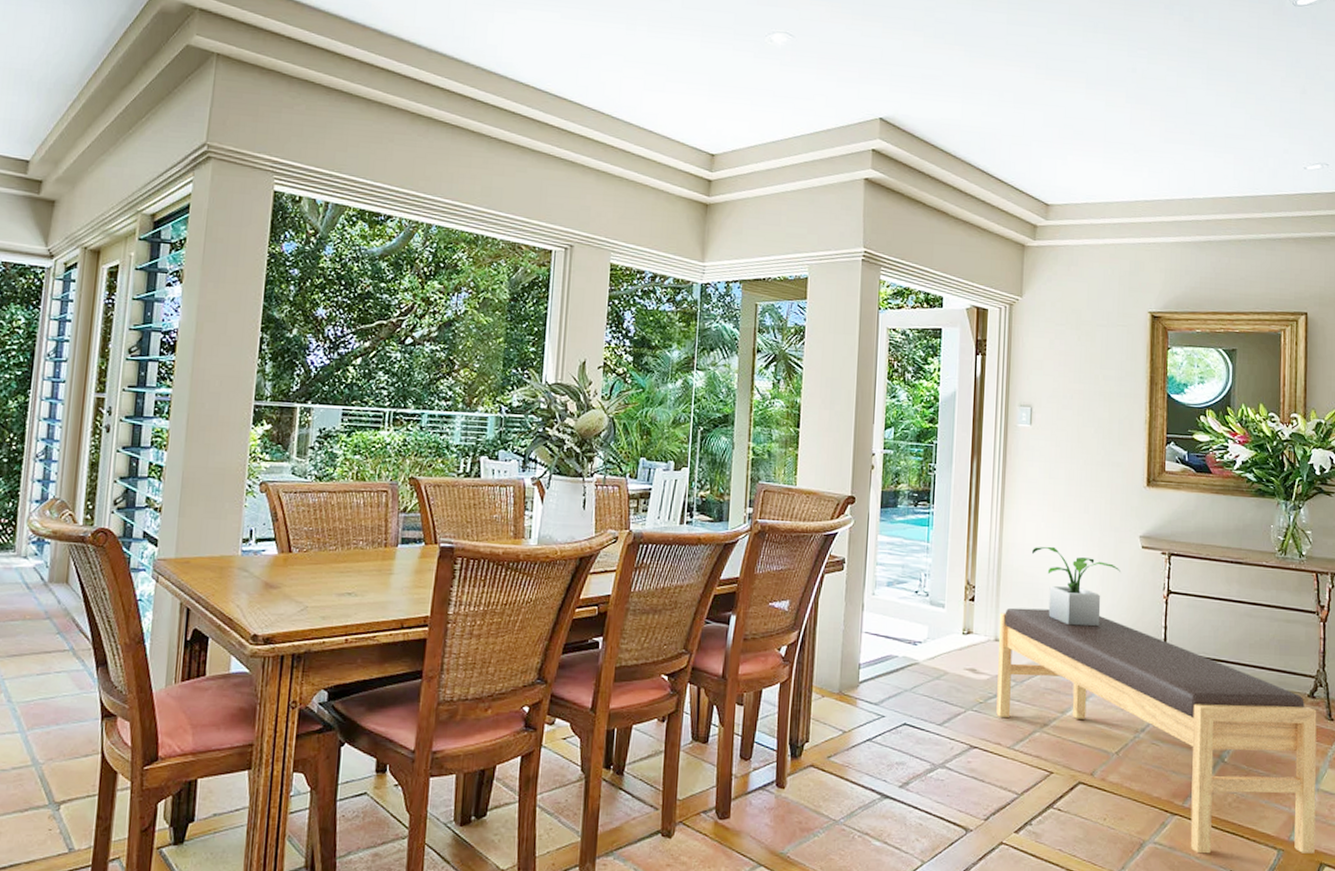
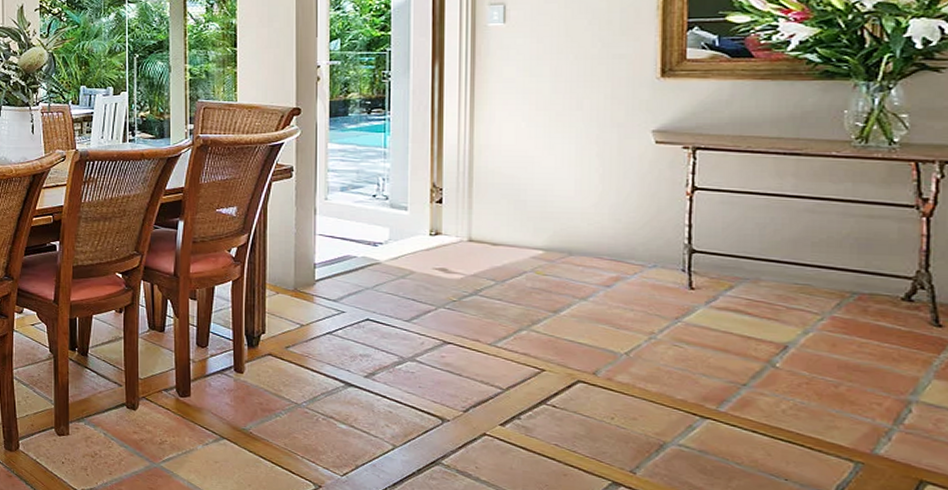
bench: present [996,607,1317,854] -> none [472,208,916,470]
potted plant: present [1032,546,1120,627] -> none [511,146,627,226]

